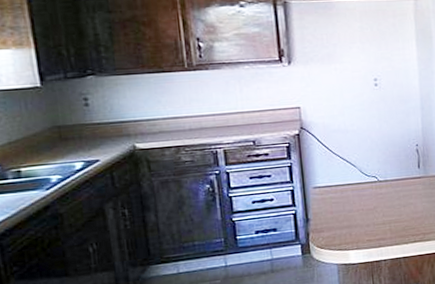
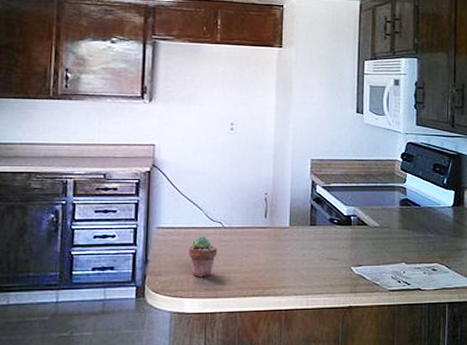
potted succulent: none [346,191,376,230] -> present [188,236,218,277]

